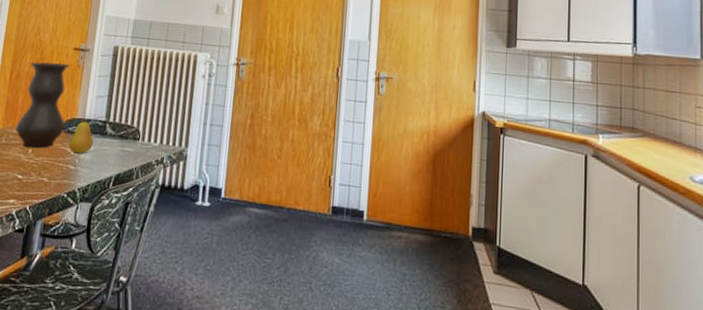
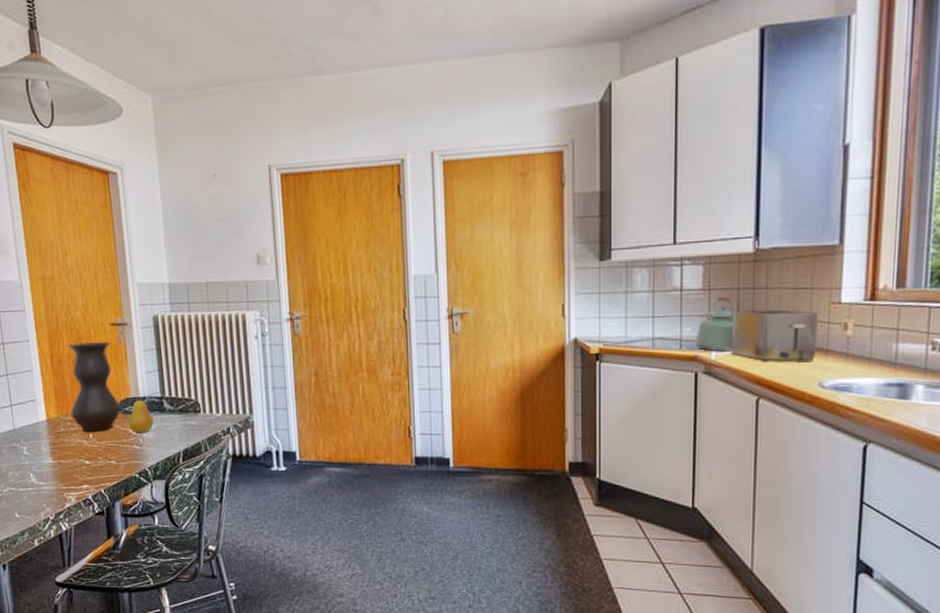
kettle: none [585,89,620,140] -> present [695,296,737,352]
toaster: none [615,103,687,157] -> present [731,309,818,362]

